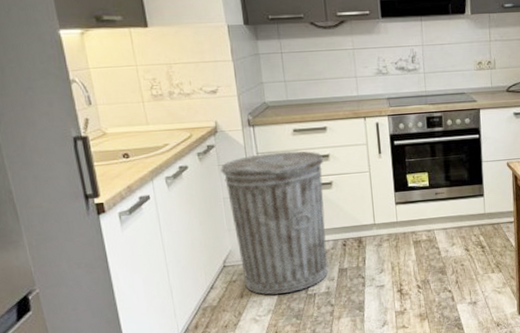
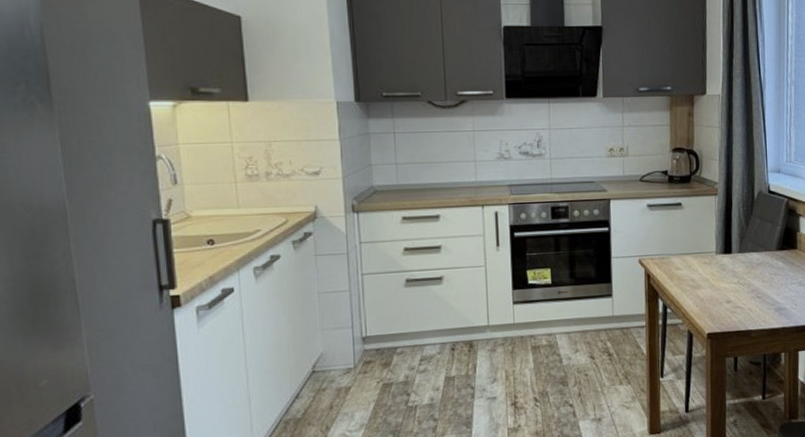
trash can: present [220,151,329,295] -> none [317,241,435,406]

